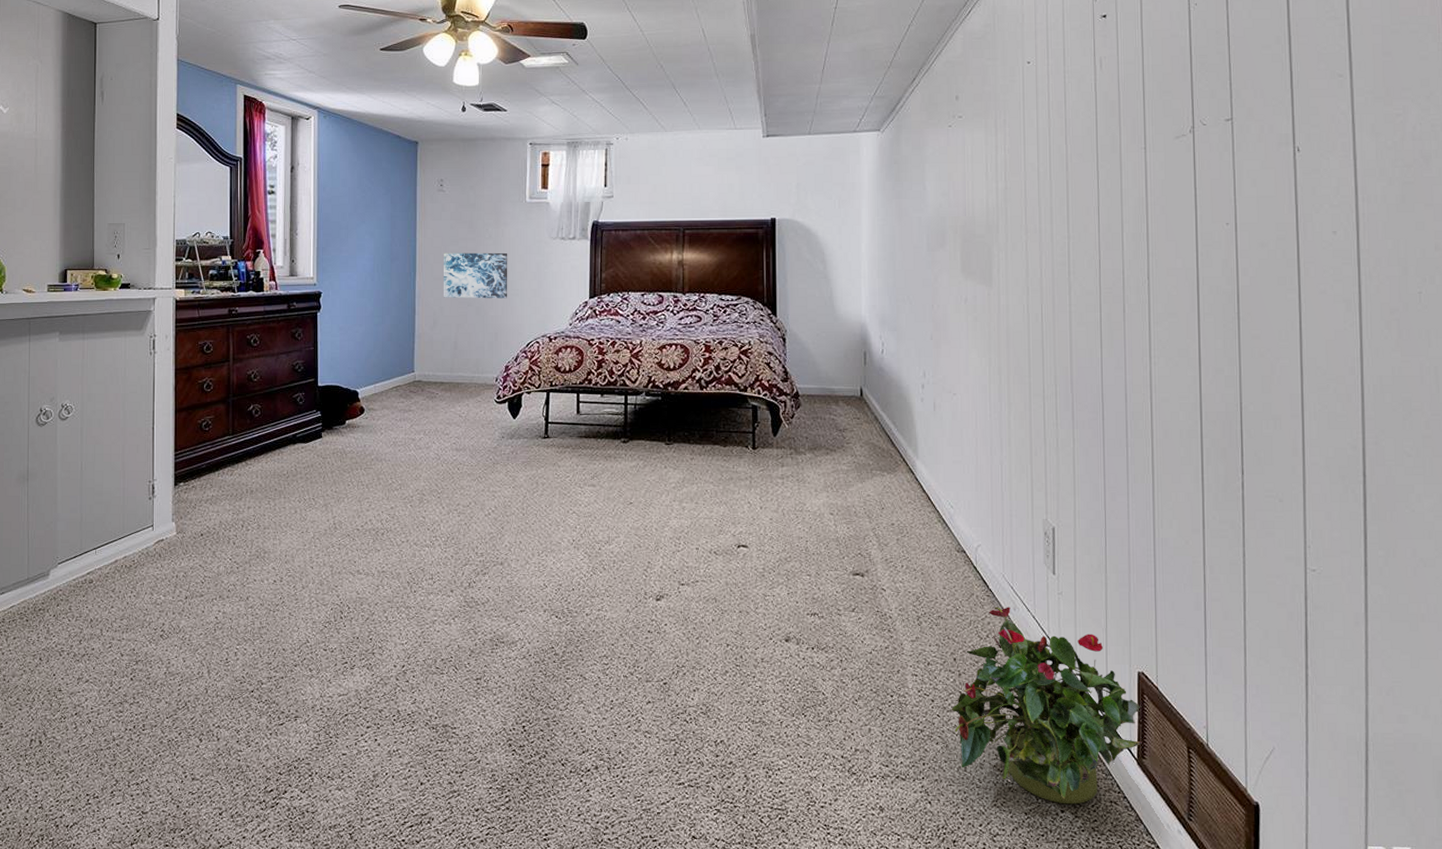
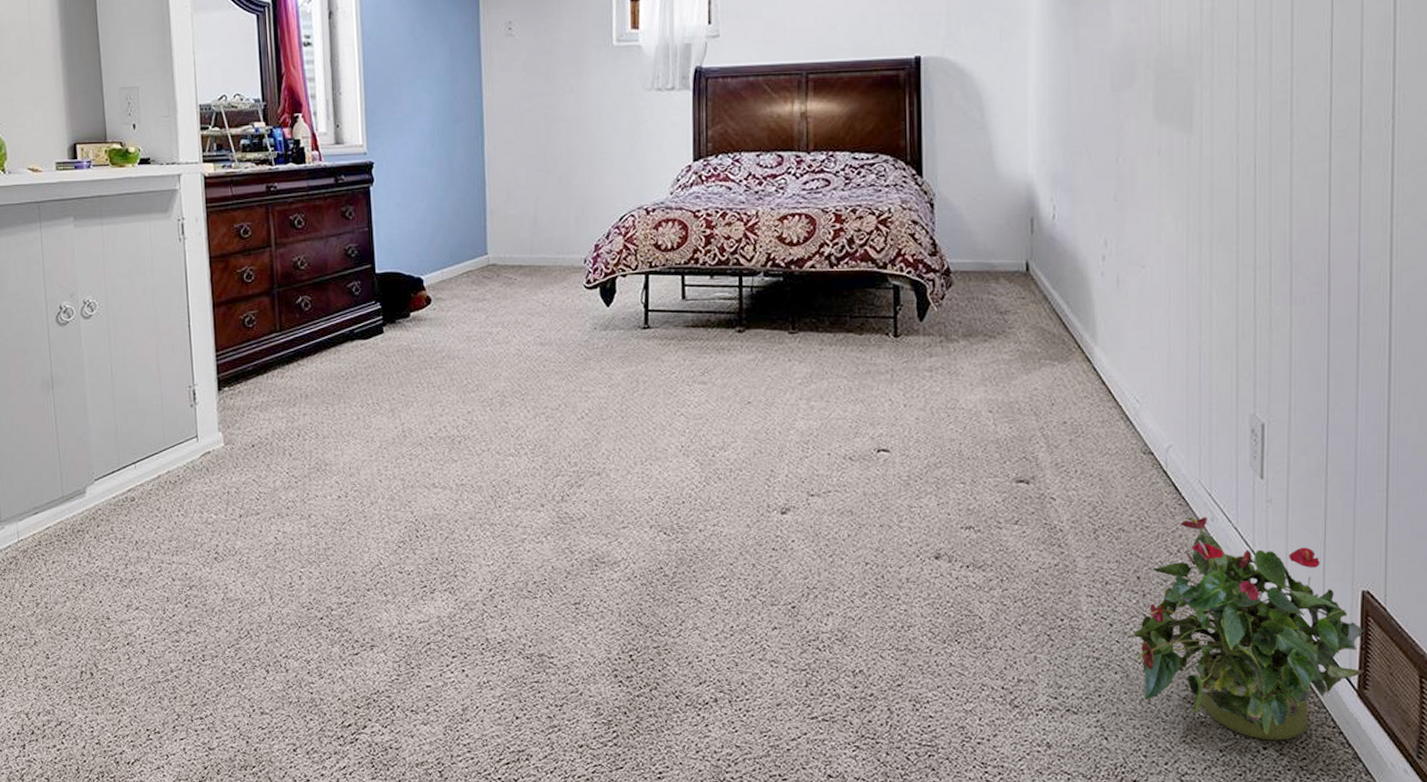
wall art: present [443,252,508,299] -> none [516,108,595,166]

